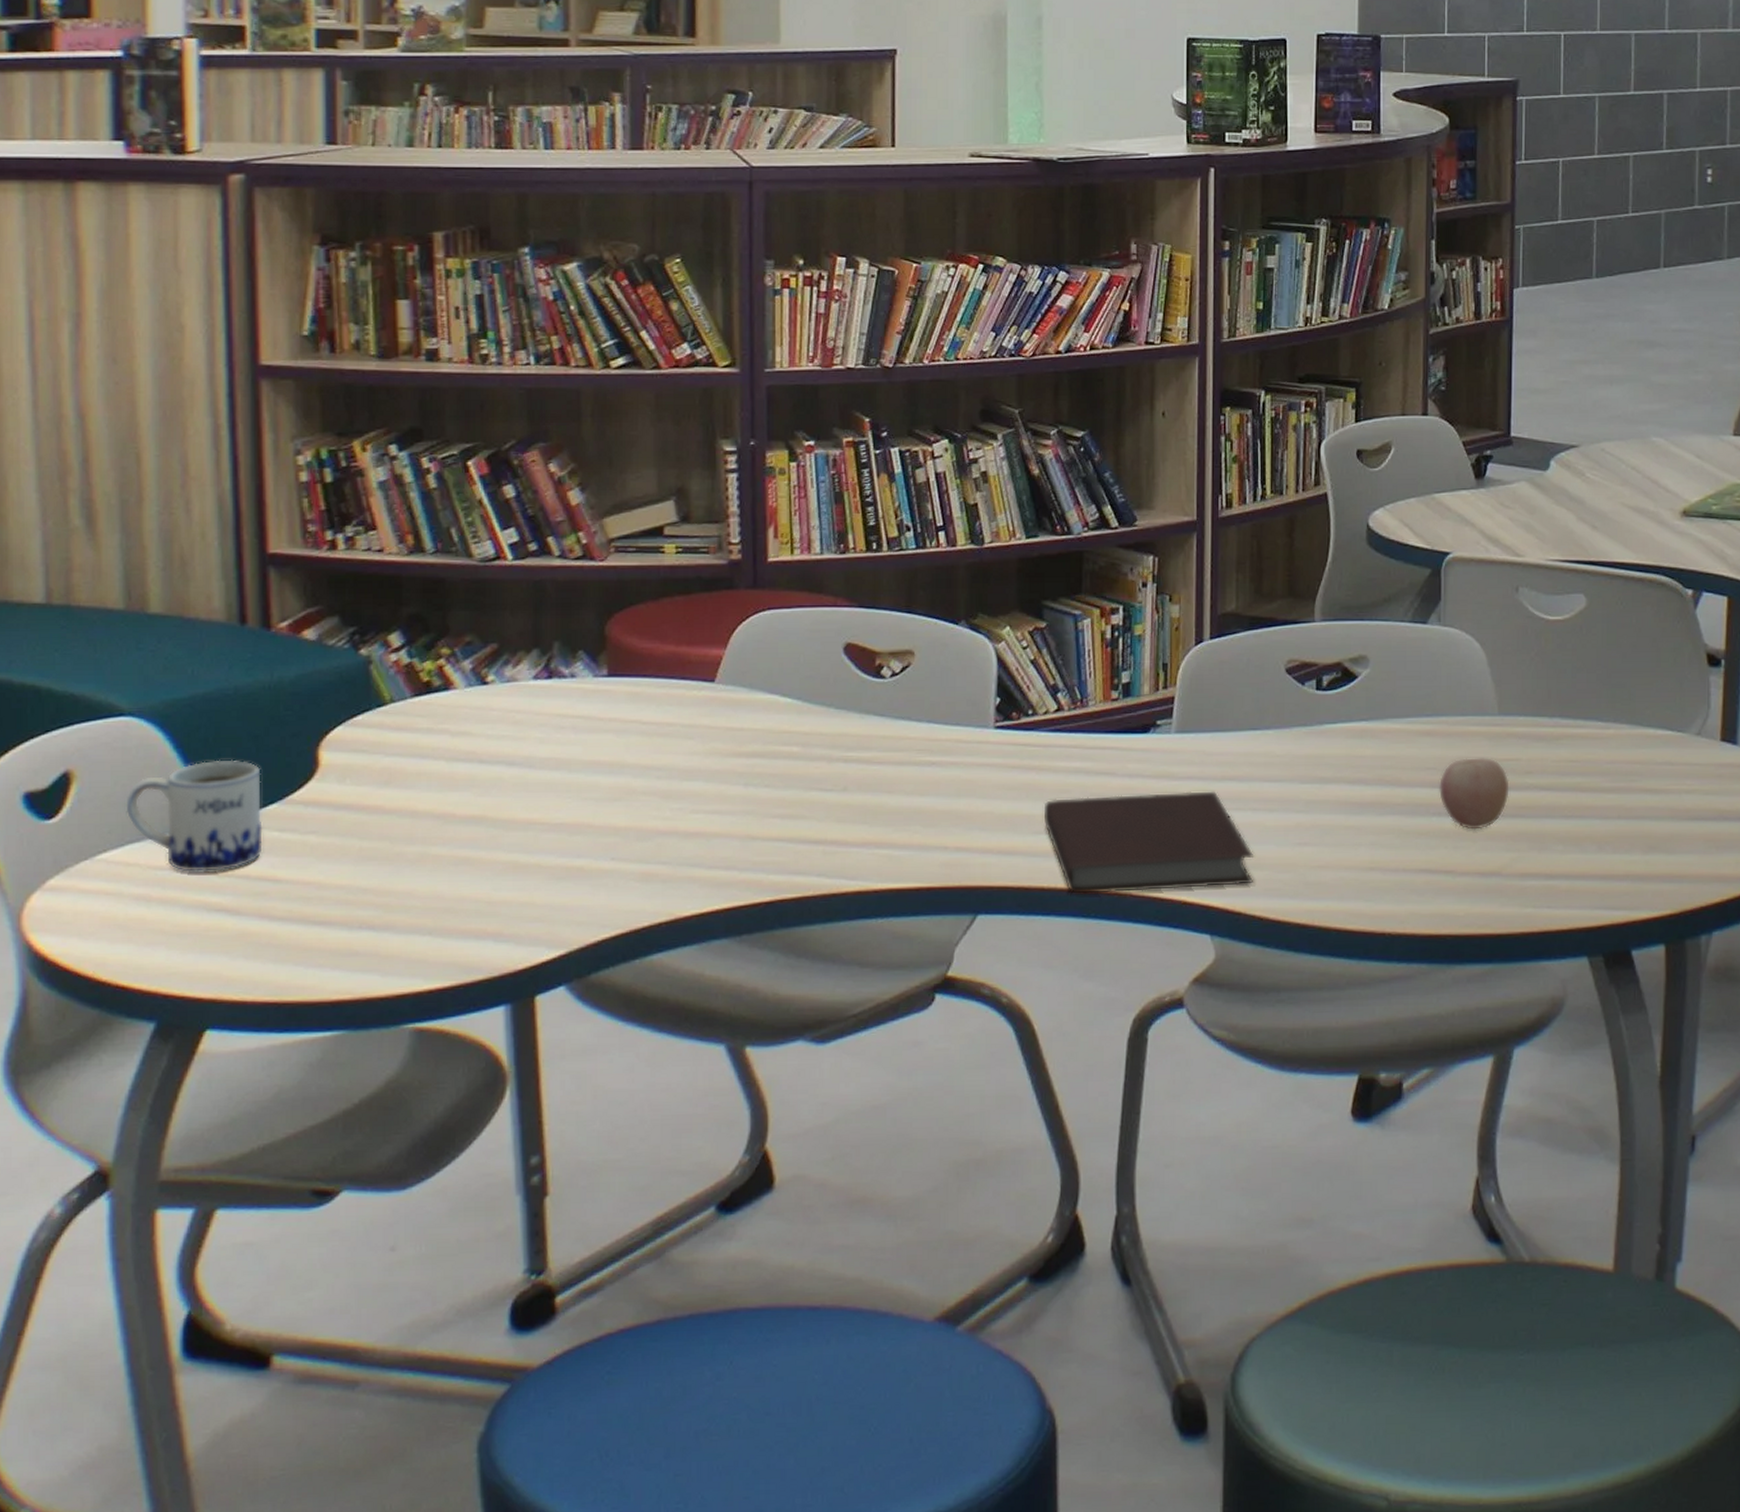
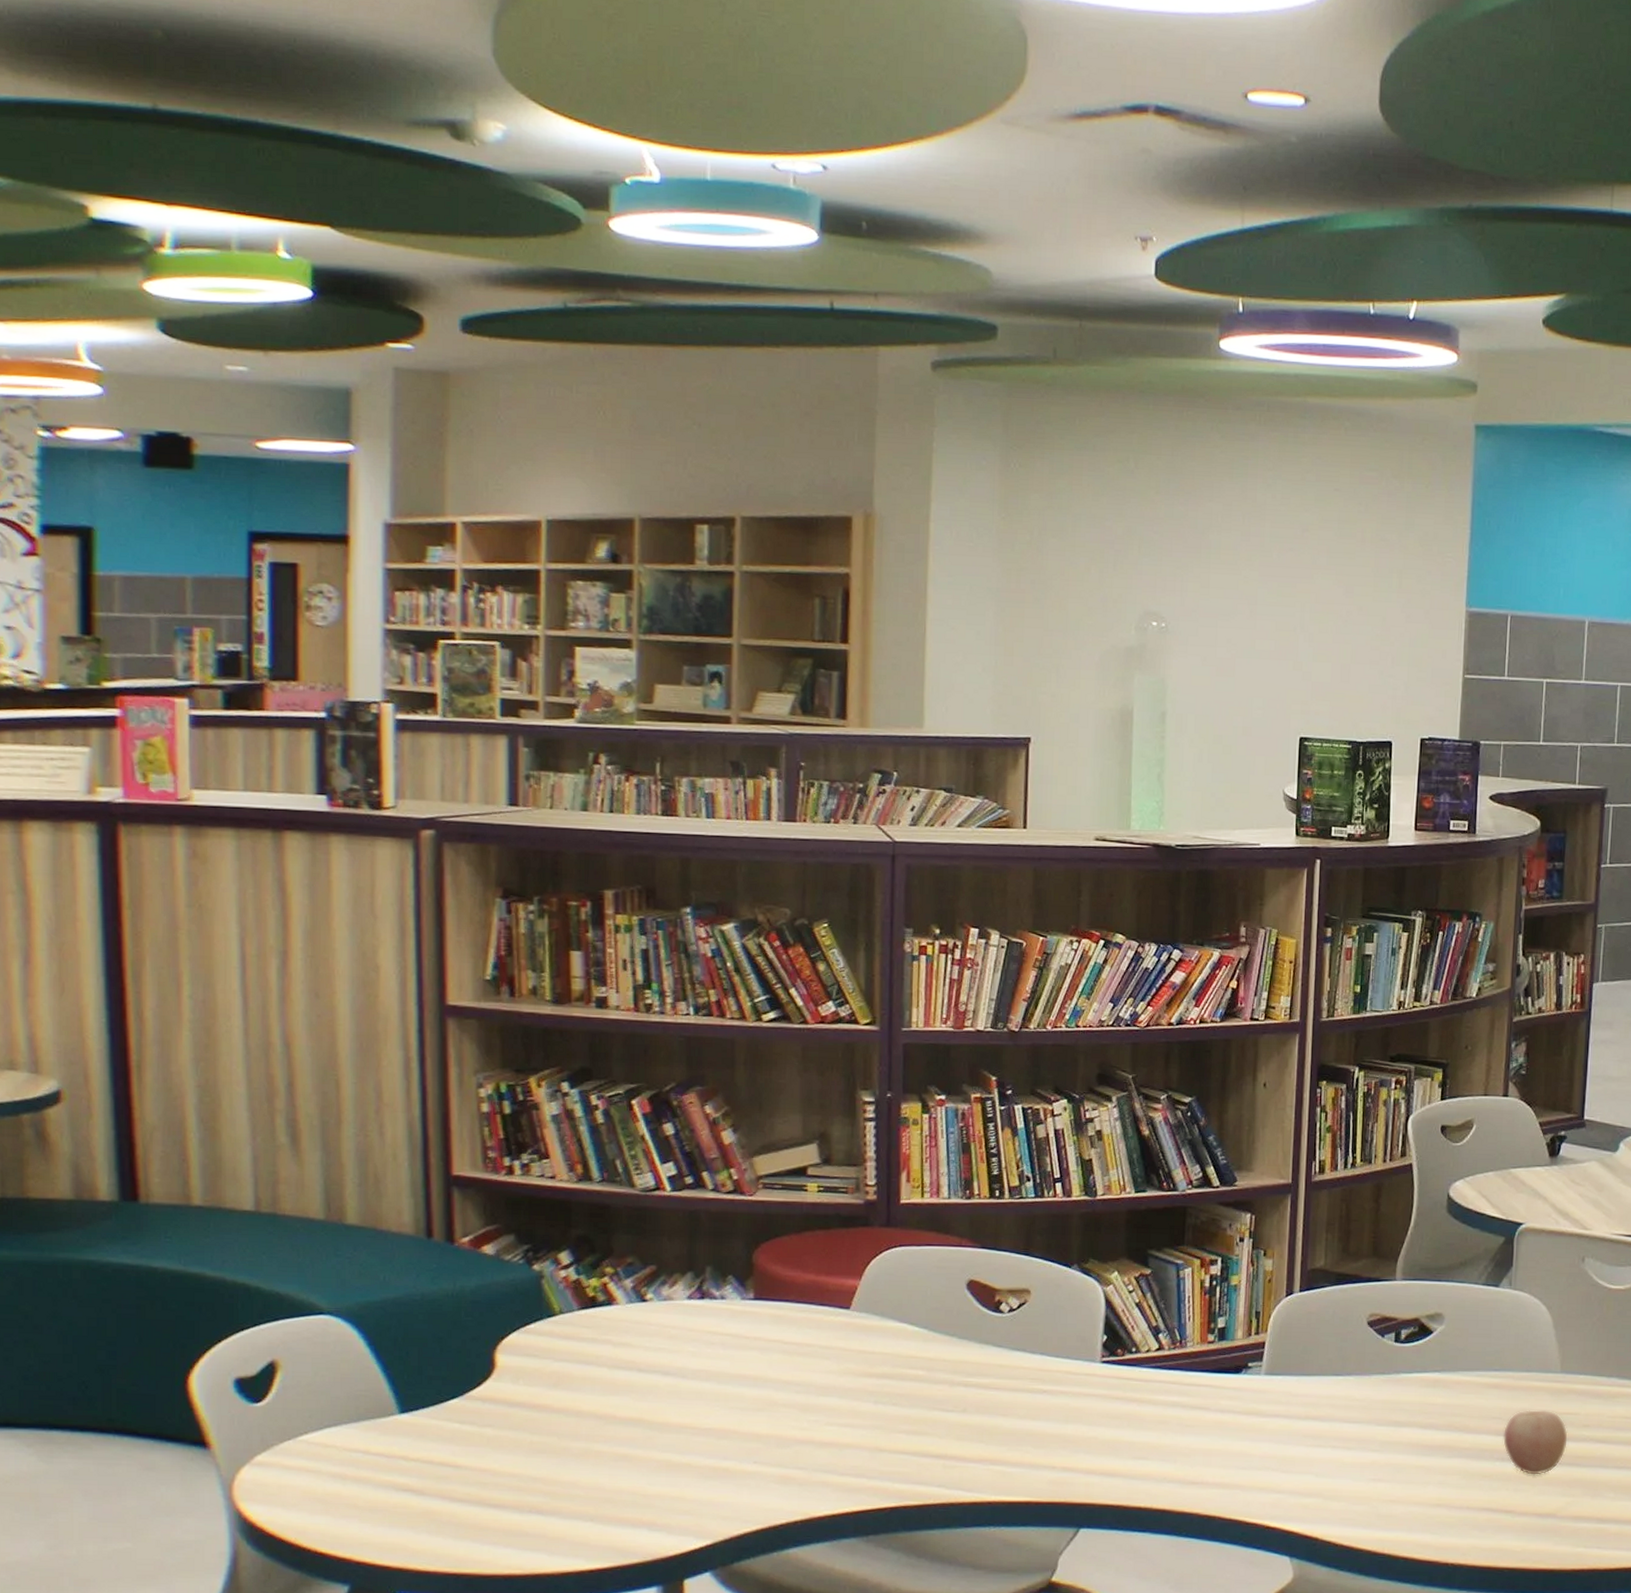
mug: present [126,759,263,873] -> none [324,1357,445,1457]
notebook: present [1043,791,1254,894] -> none [1142,1428,1332,1515]

